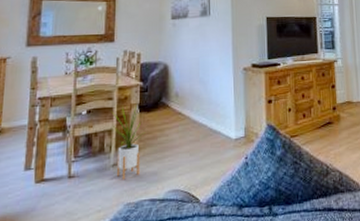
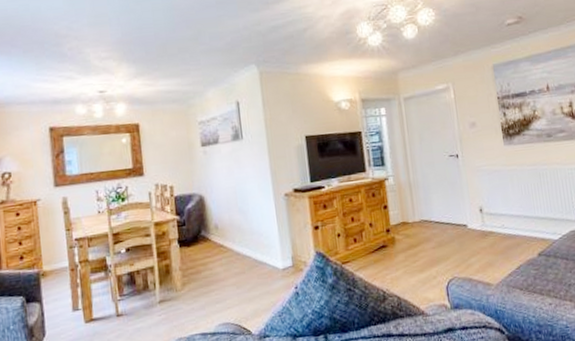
house plant: present [110,105,147,180] -> none [150,240,189,316]

